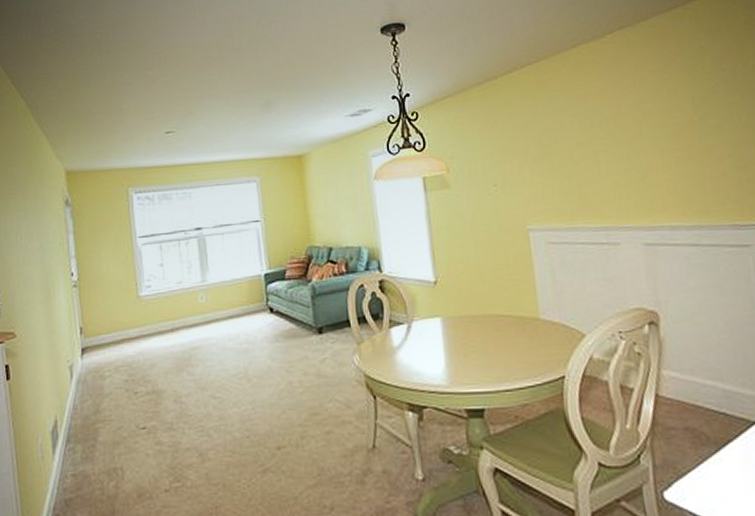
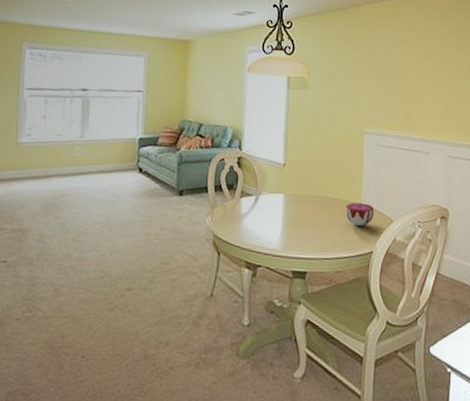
decorative bowl: none [520,317,559,346] -> present [345,203,374,226]

